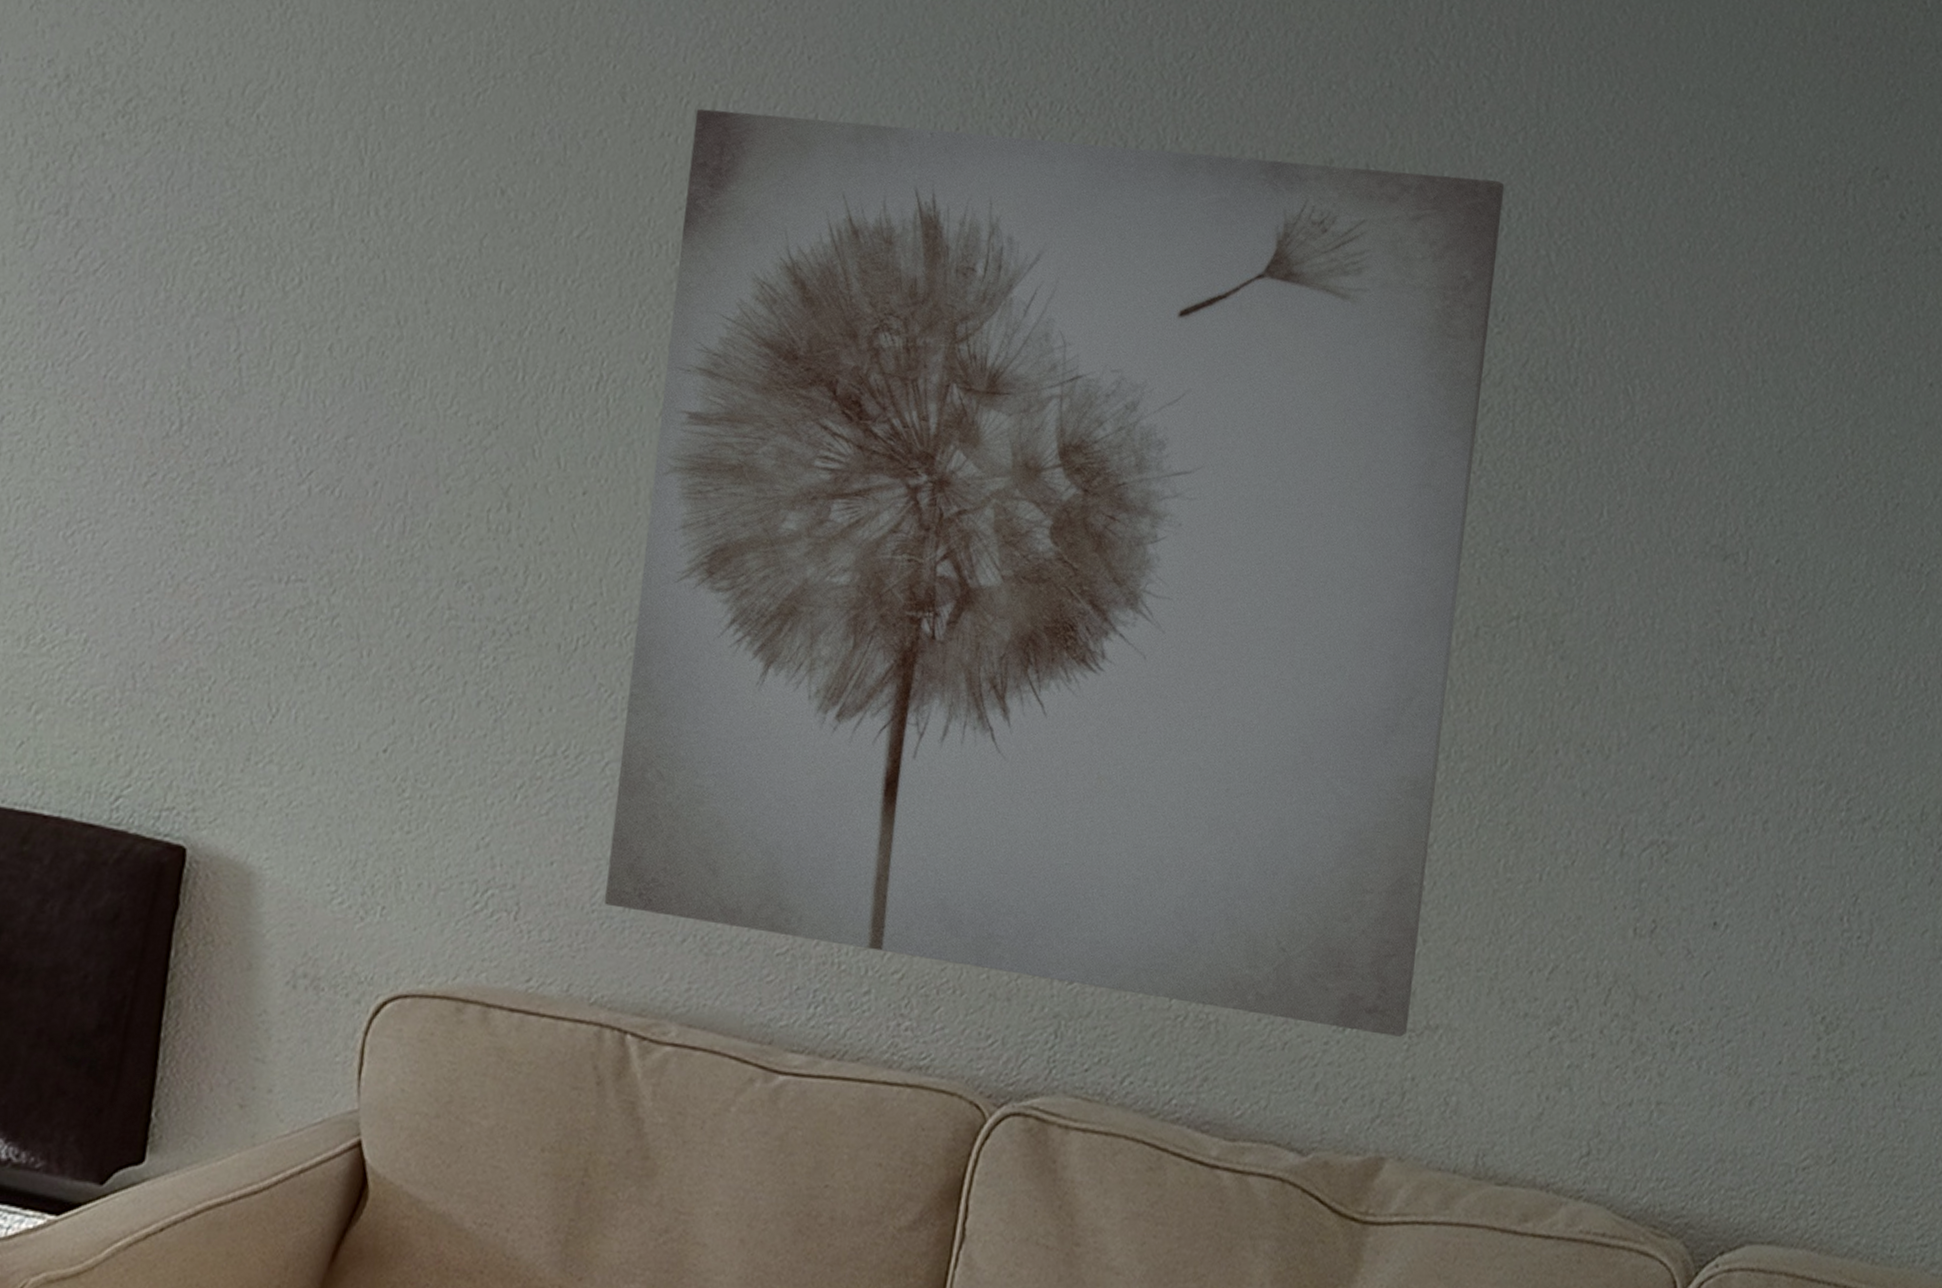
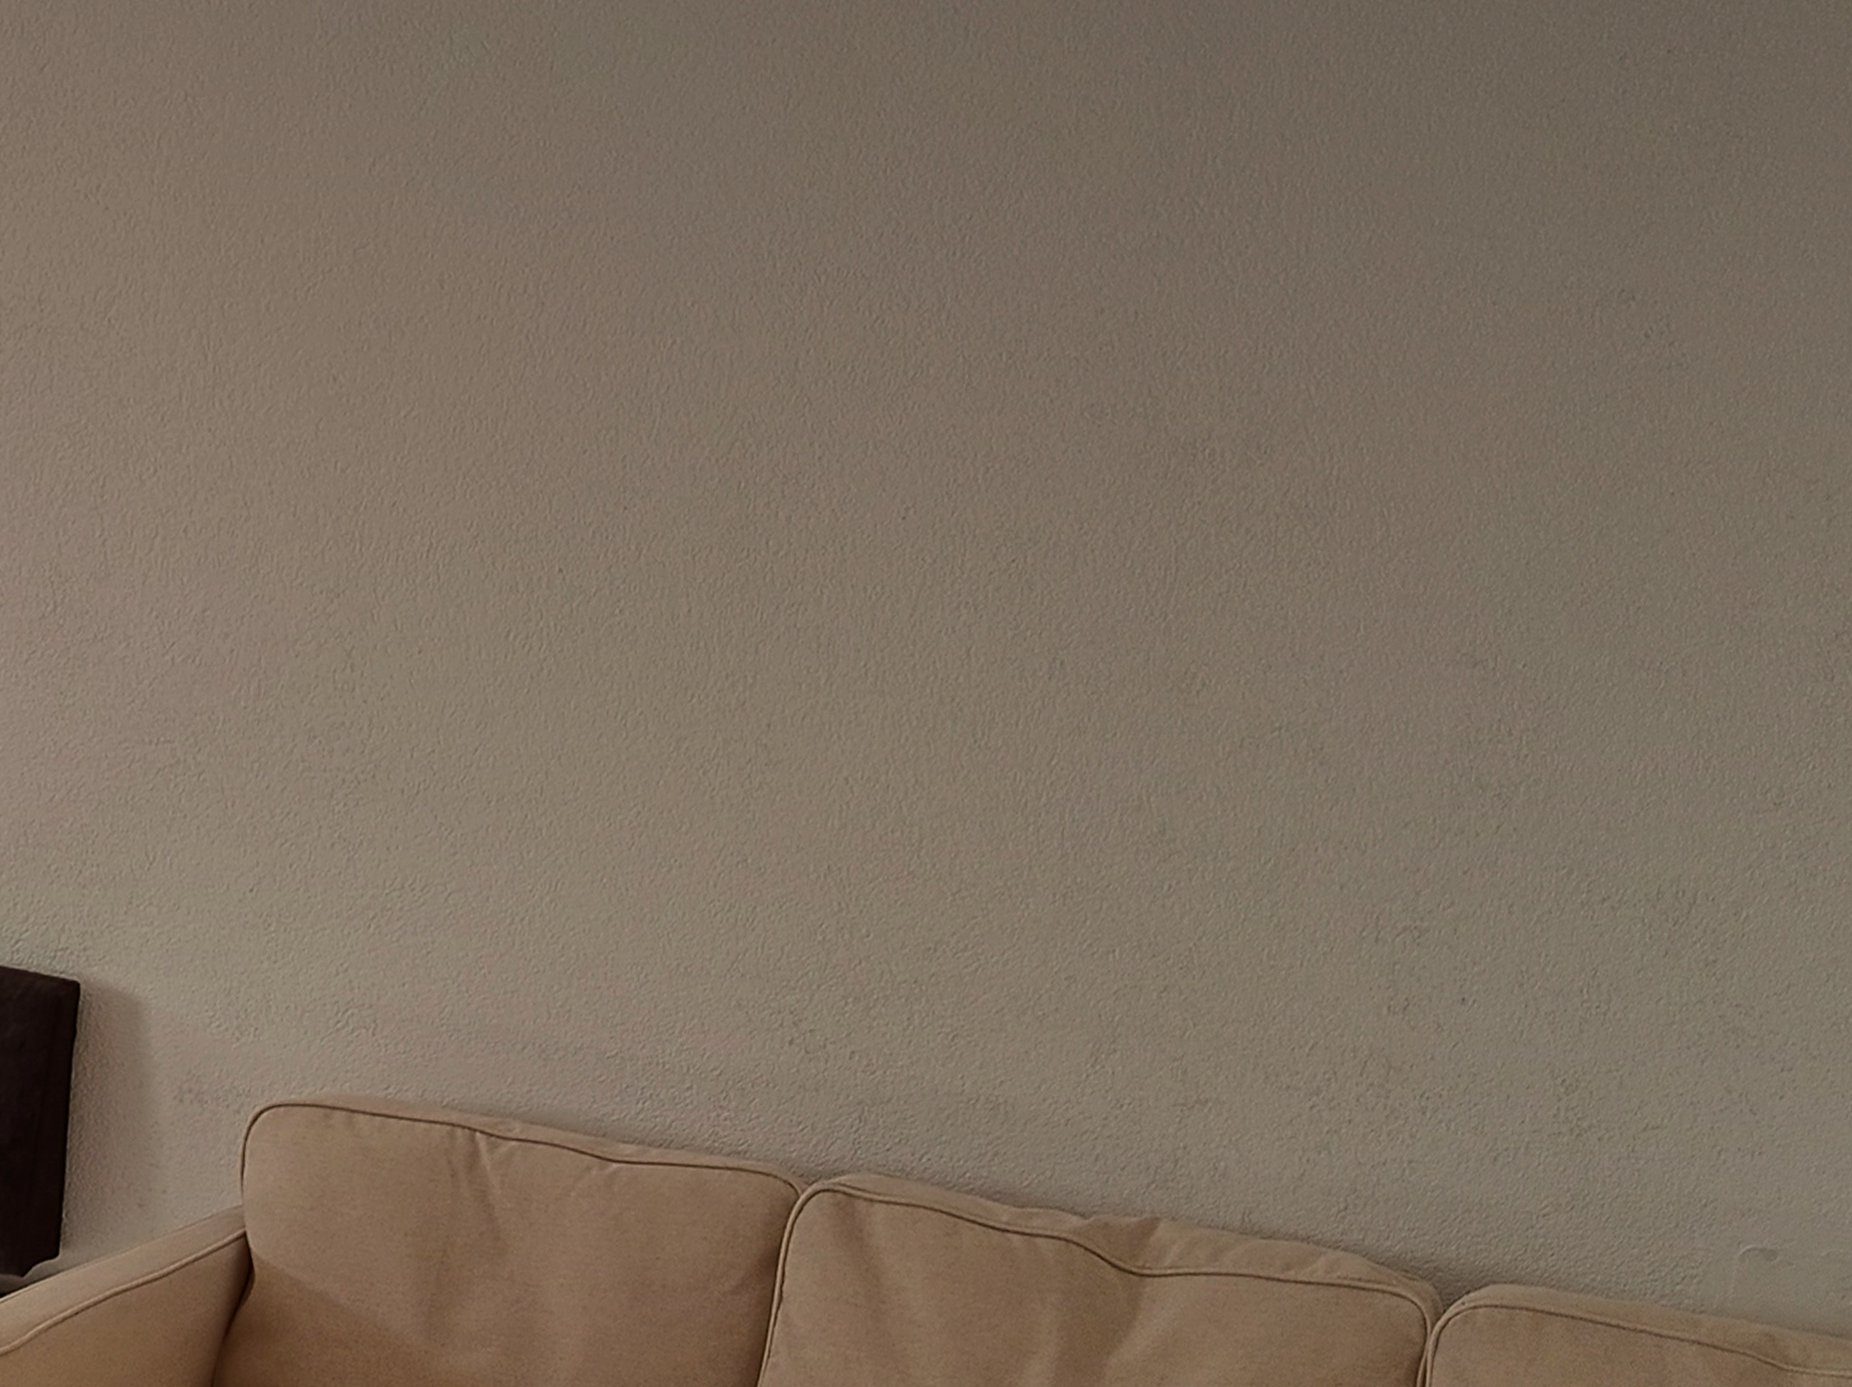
wall art: present [605,108,1505,1037] -> none [452,291,1267,1111]

